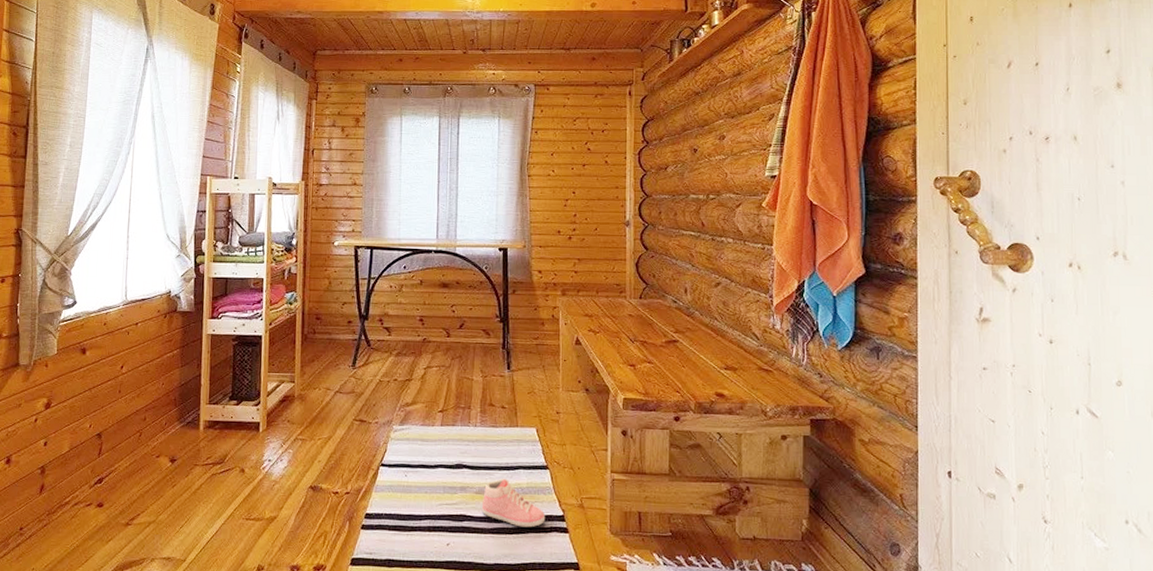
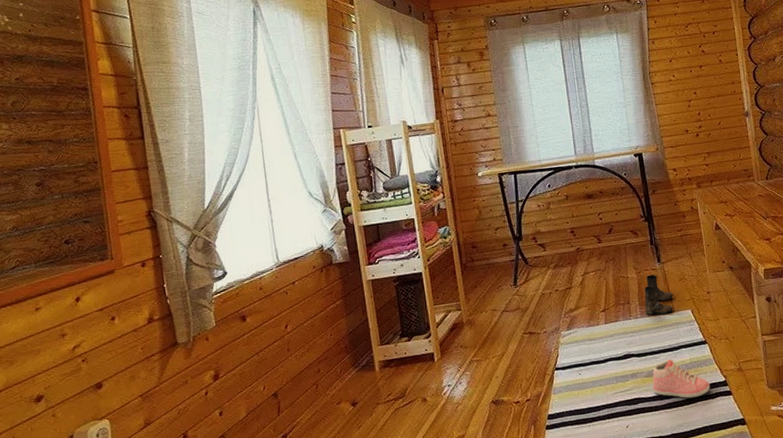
boots: none [486,381,519,429] -> present [644,274,673,315]

